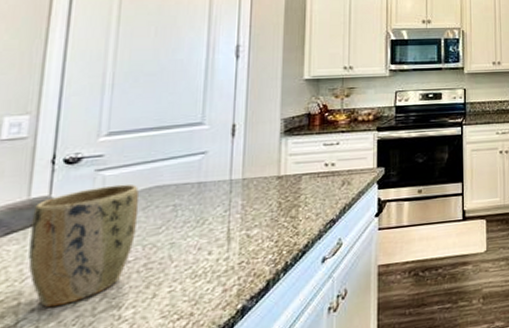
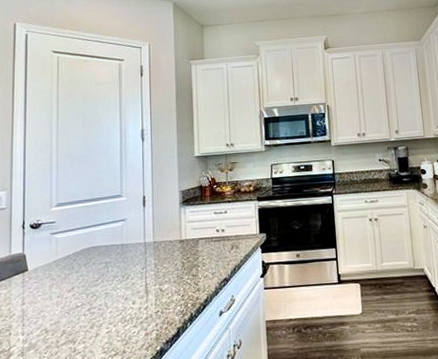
plant pot: present [28,184,139,308] -> none [13,245,82,339]

